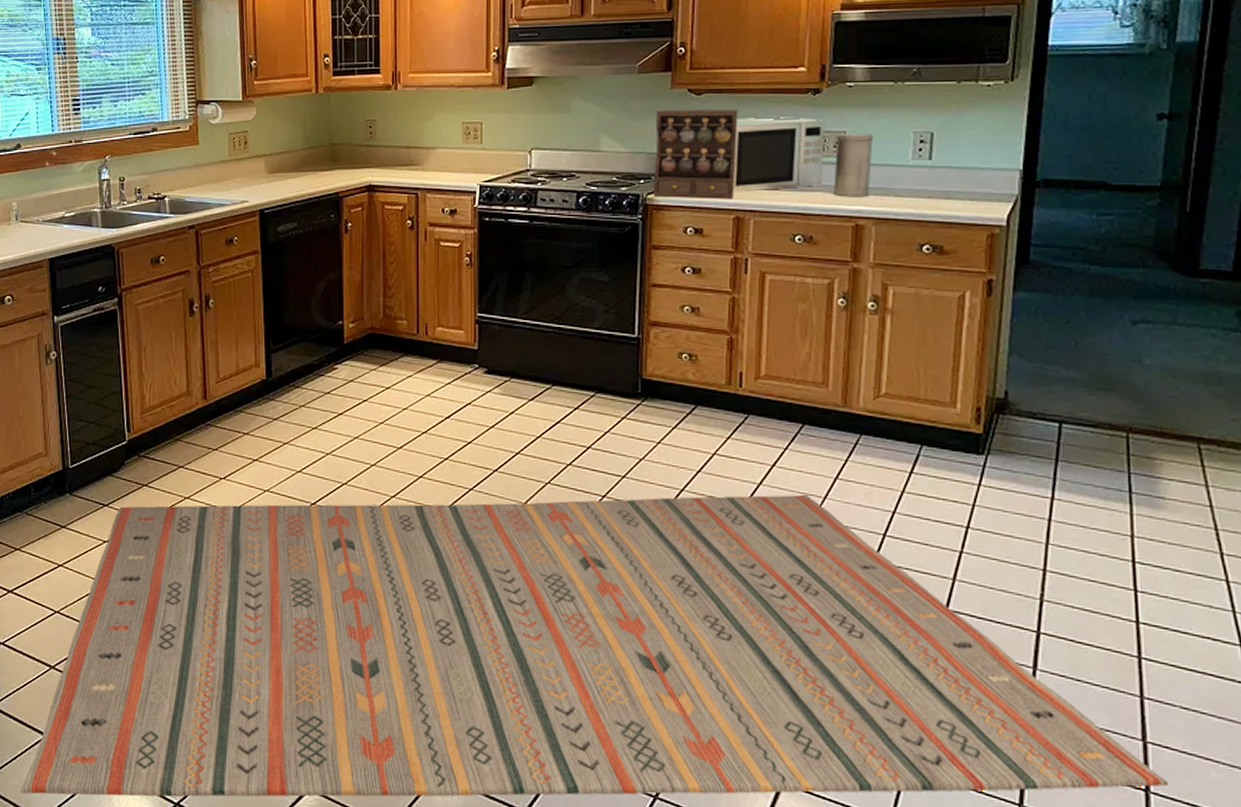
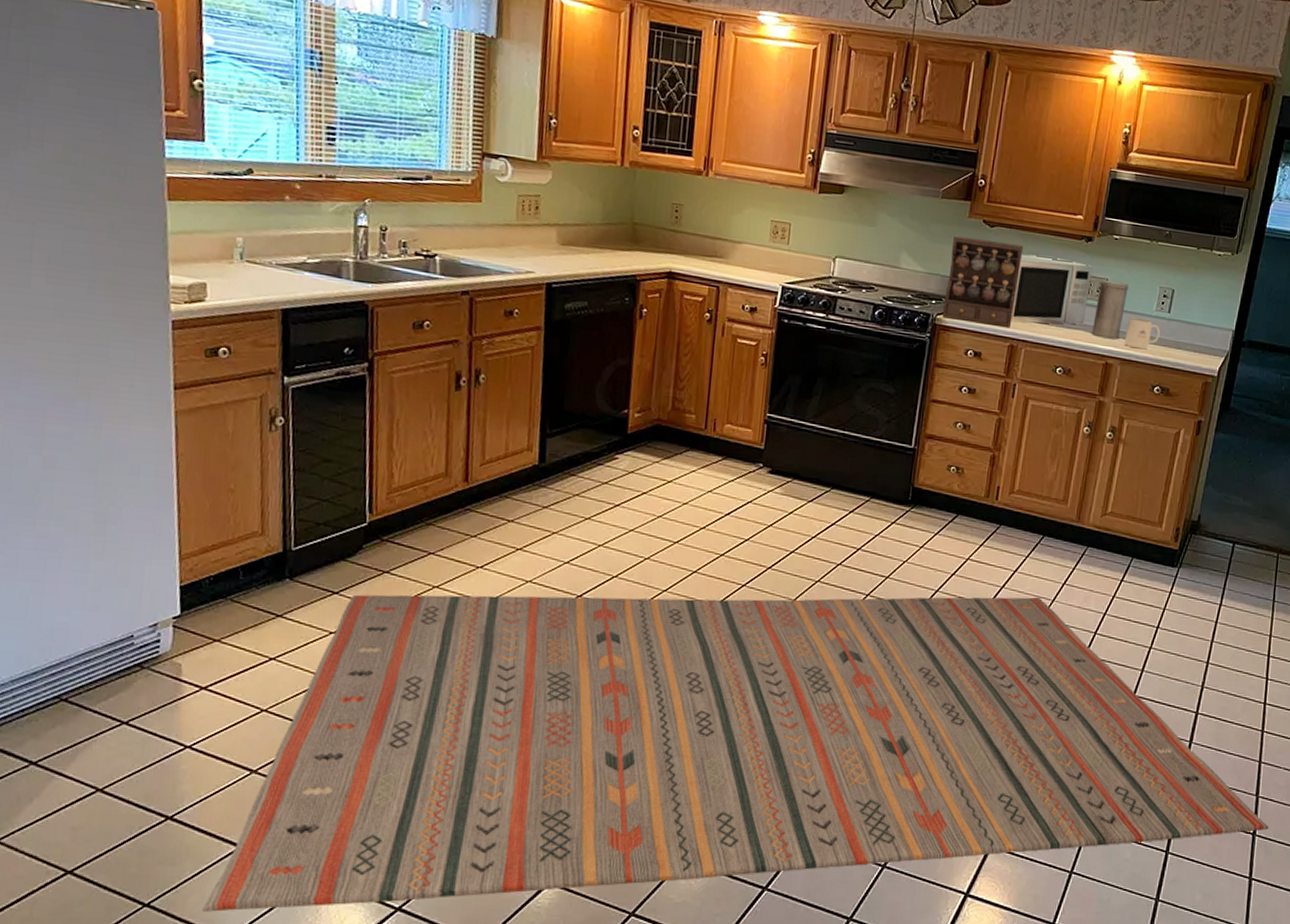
mug: none [876,169,923,205] -> present [1124,317,1161,350]

